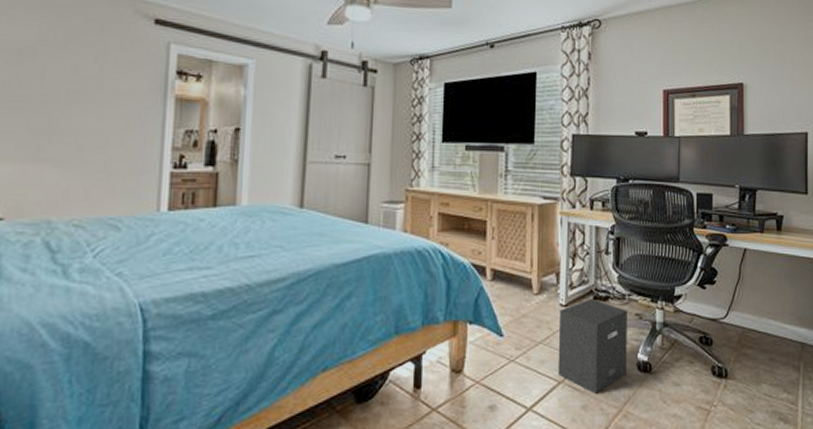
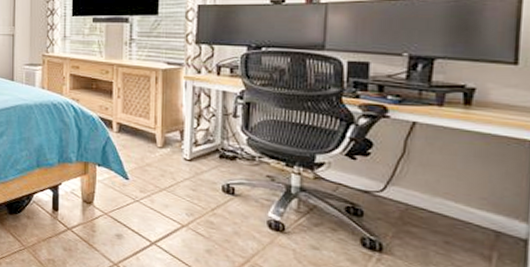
speaker: present [557,298,627,394] -> none [181,156,257,242]

